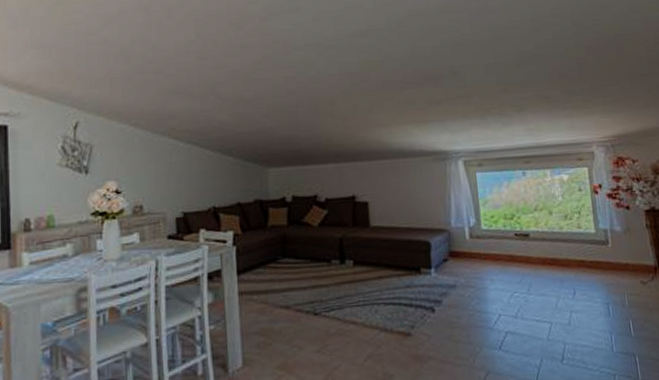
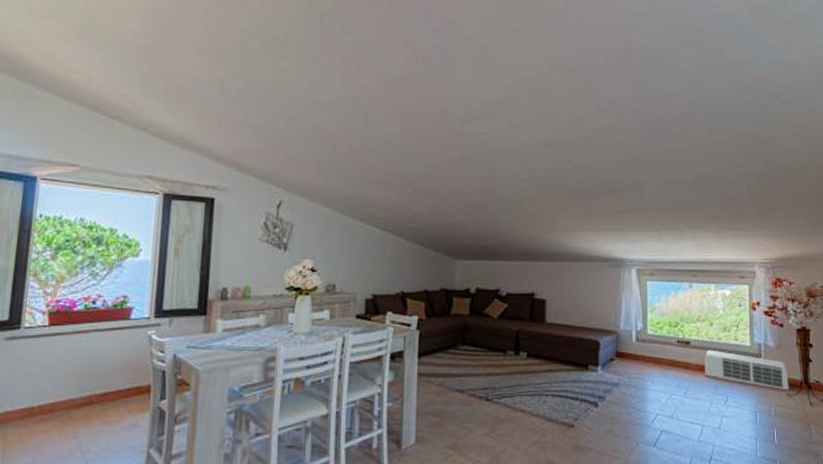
air conditioner: none [546,240,642,278] -> present [704,350,789,391]

